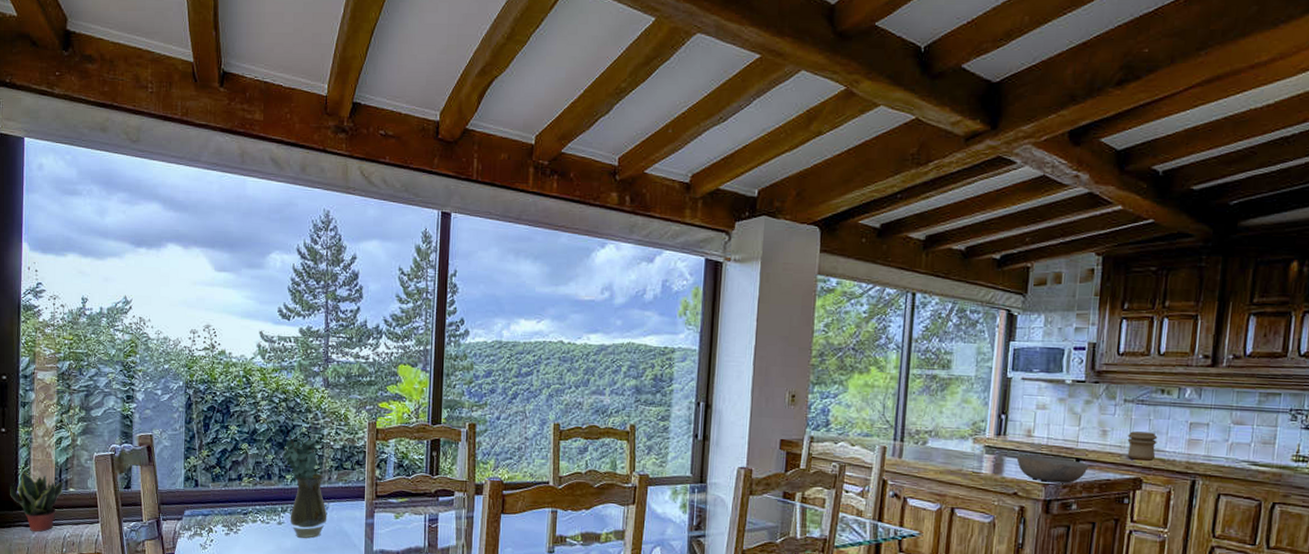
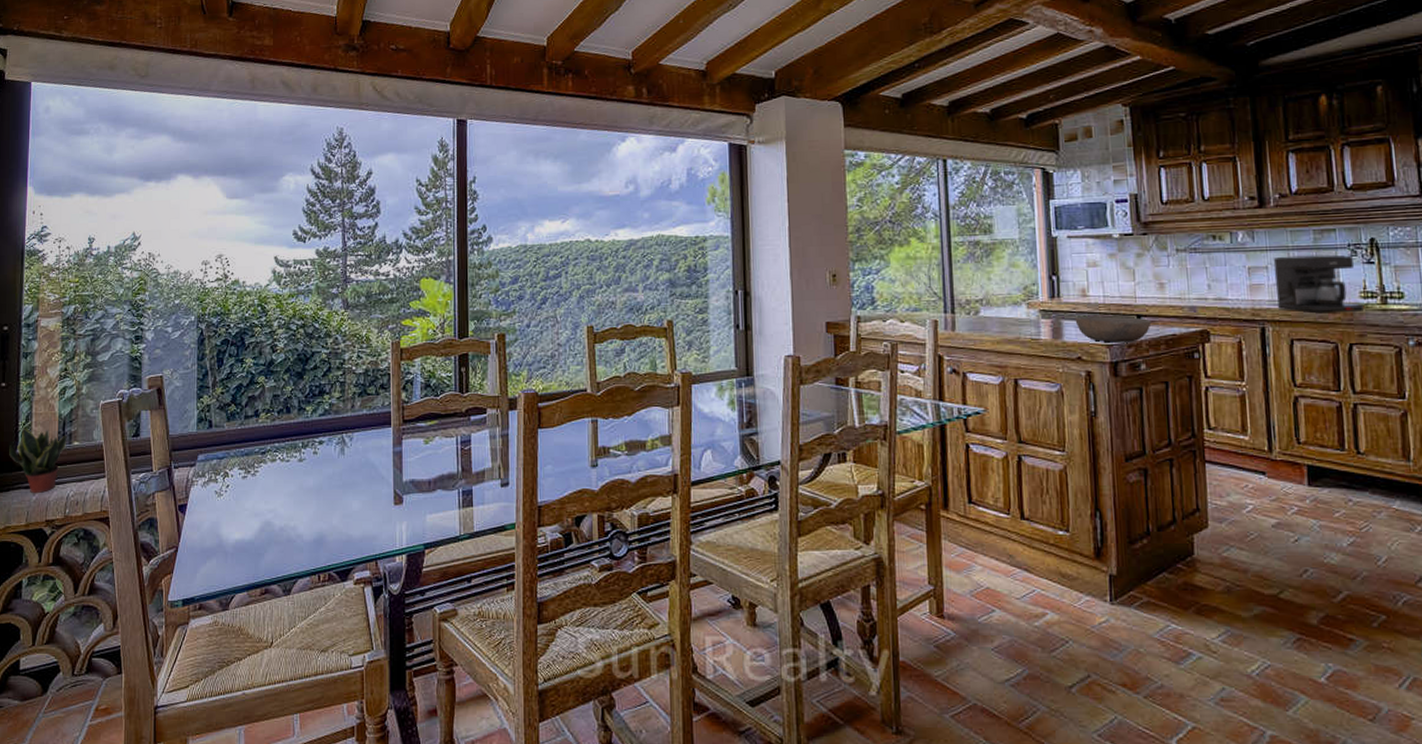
vase: present [282,434,327,539] -> none [301,362,352,474]
jar: present [1127,431,1158,461] -> none [1186,281,1218,311]
coffee maker: none [1210,415,1294,475] -> present [1273,254,1364,314]

